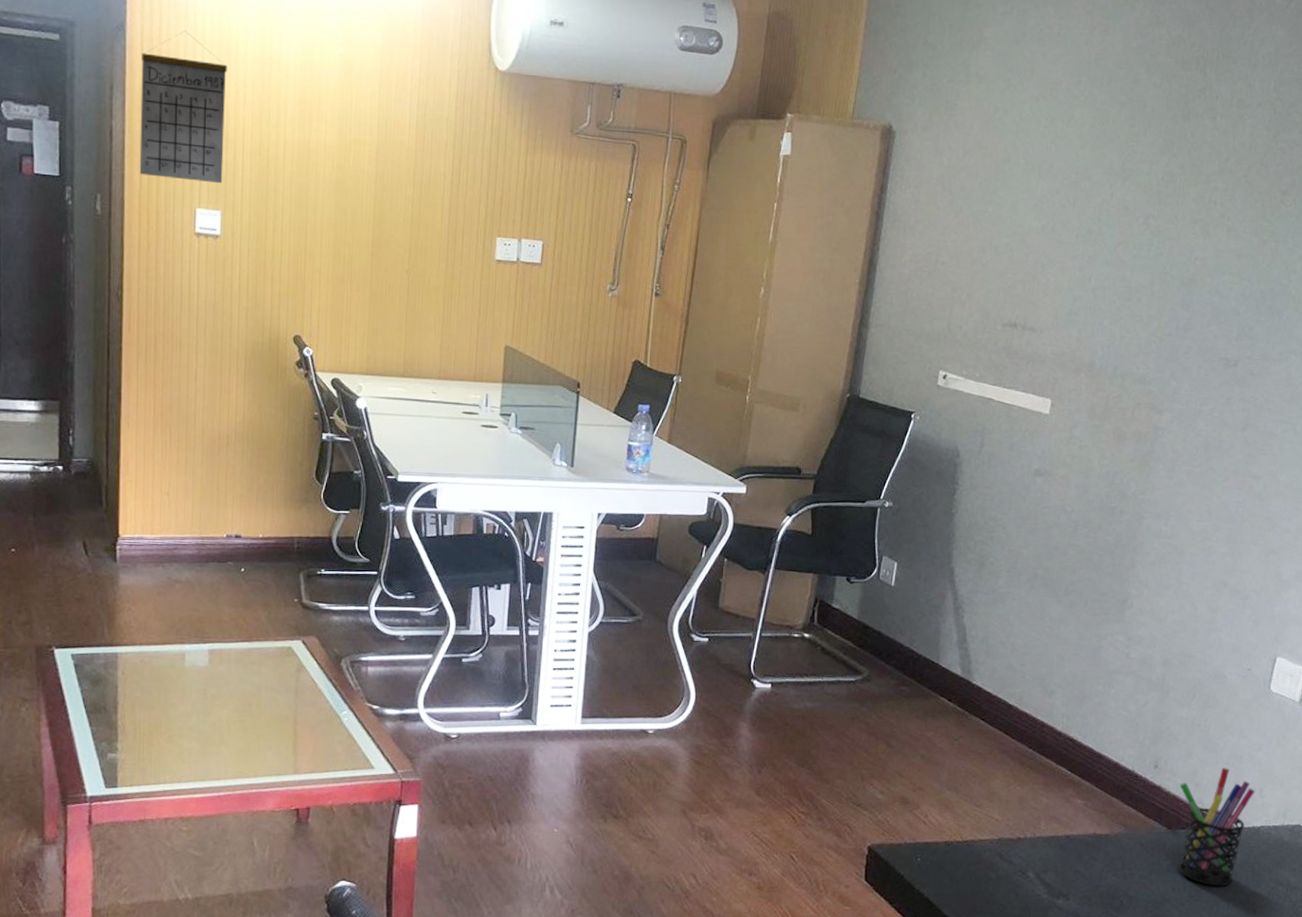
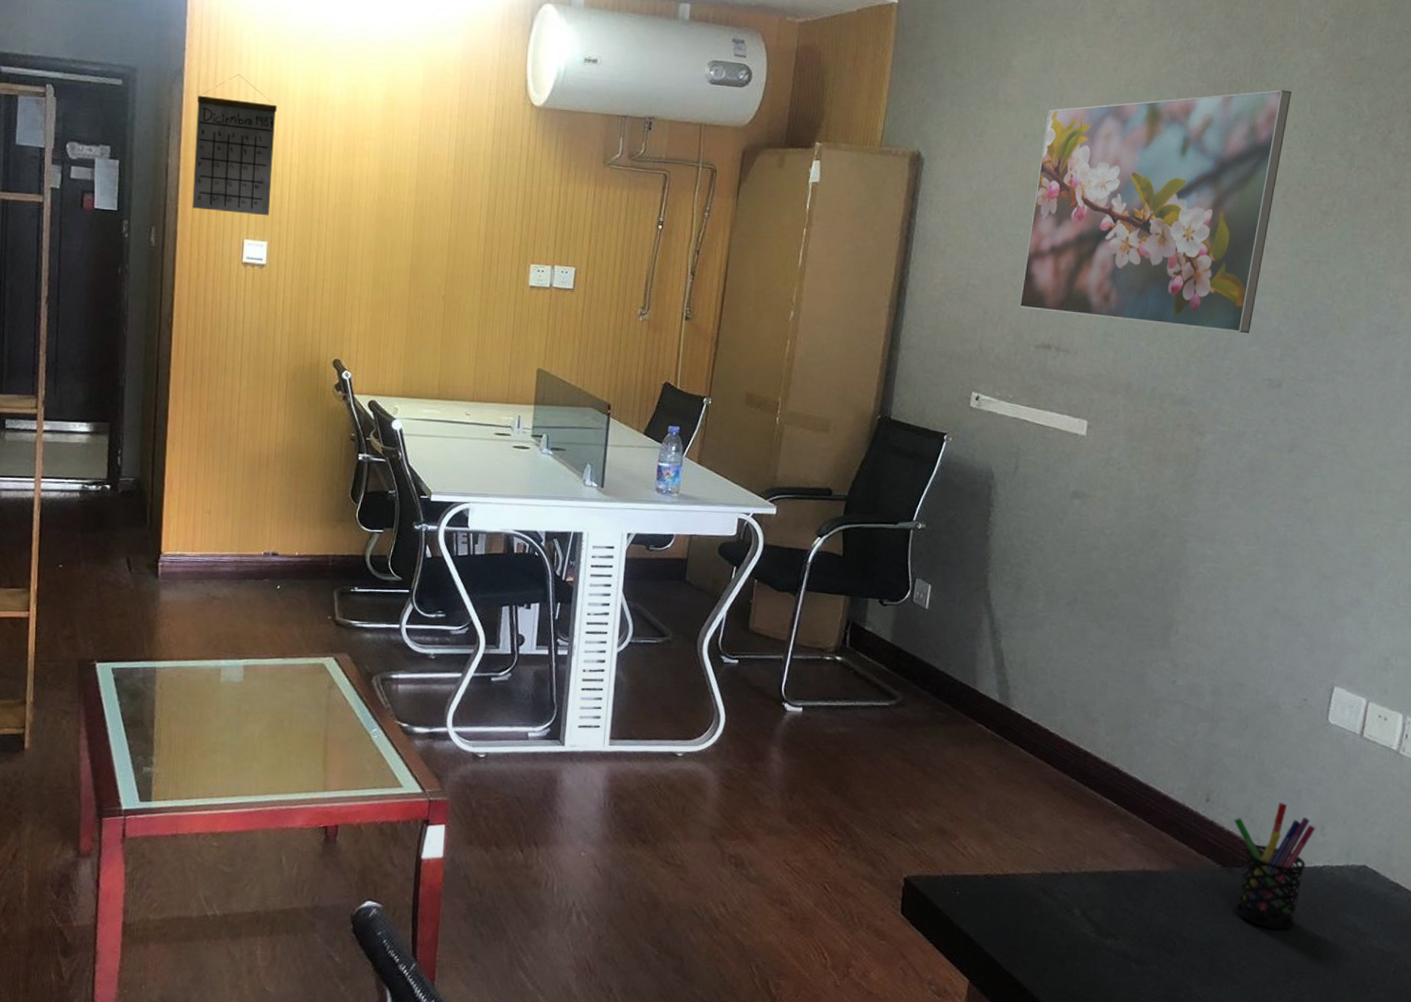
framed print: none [987,67,1257,314] -> present [1019,90,1292,334]

